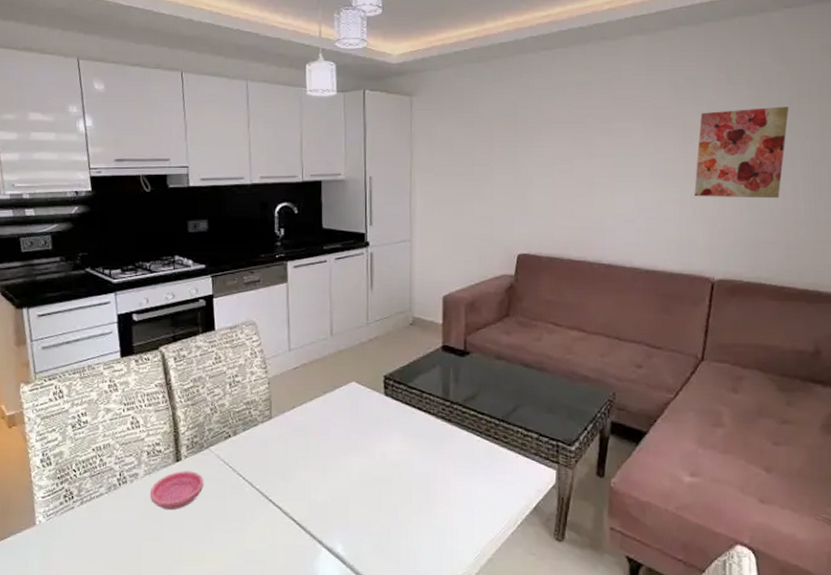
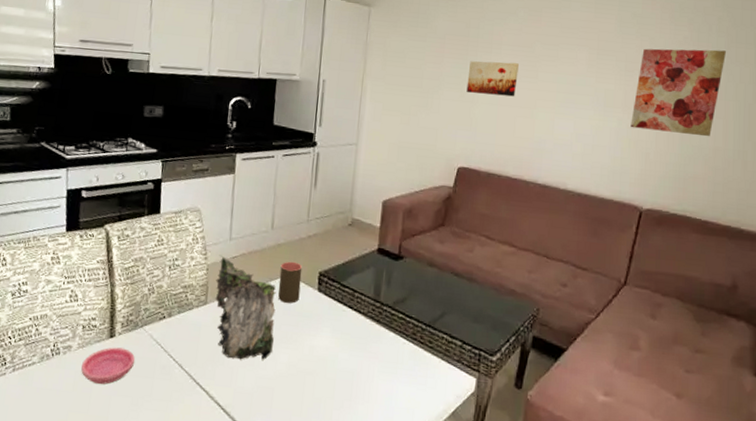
dried flowers: none [278,367,344,473] -> present [215,255,276,361]
cup: none [343,367,367,410] -> present [278,261,303,304]
wall art: none [519,140,572,176] -> present [466,61,519,97]

